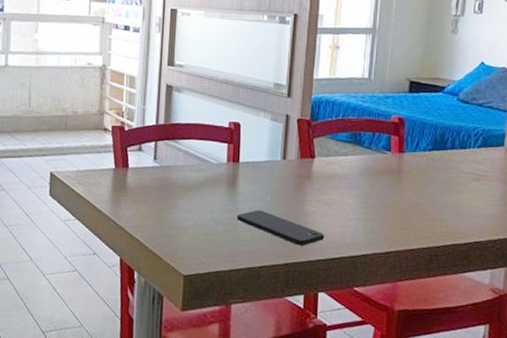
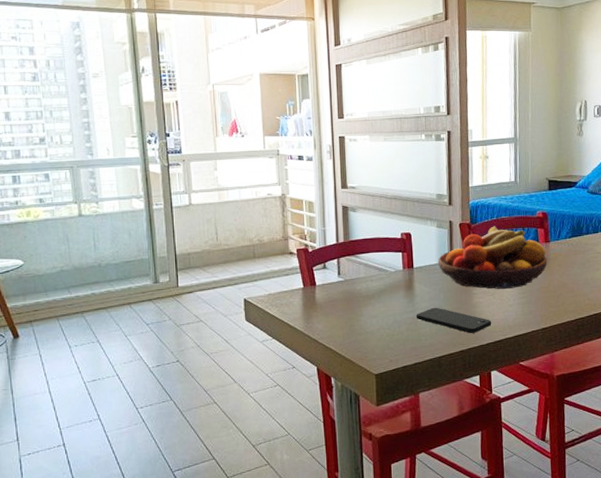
fruit bowl: none [268,126,399,201] -> present [438,226,547,290]

